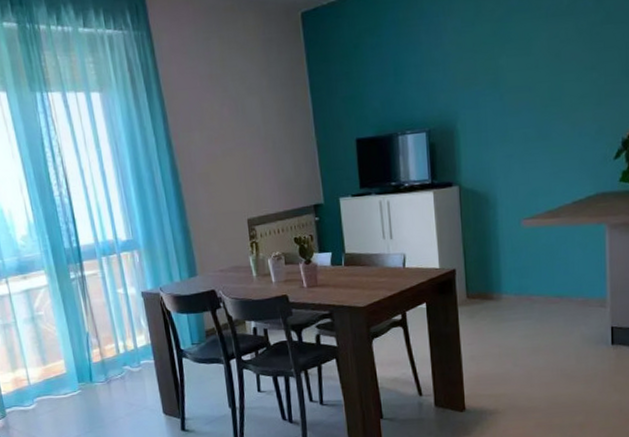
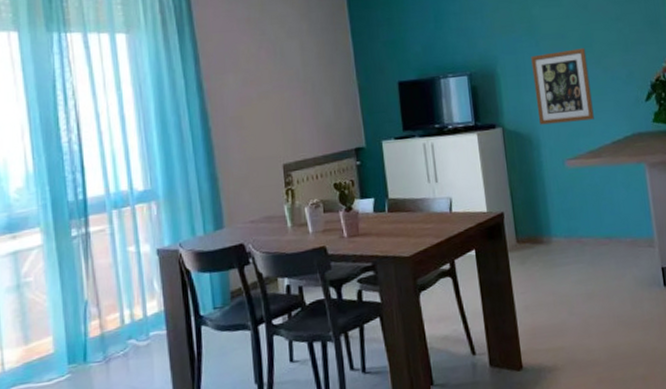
wall art: none [494,101,556,184] -> present [531,48,594,125]

